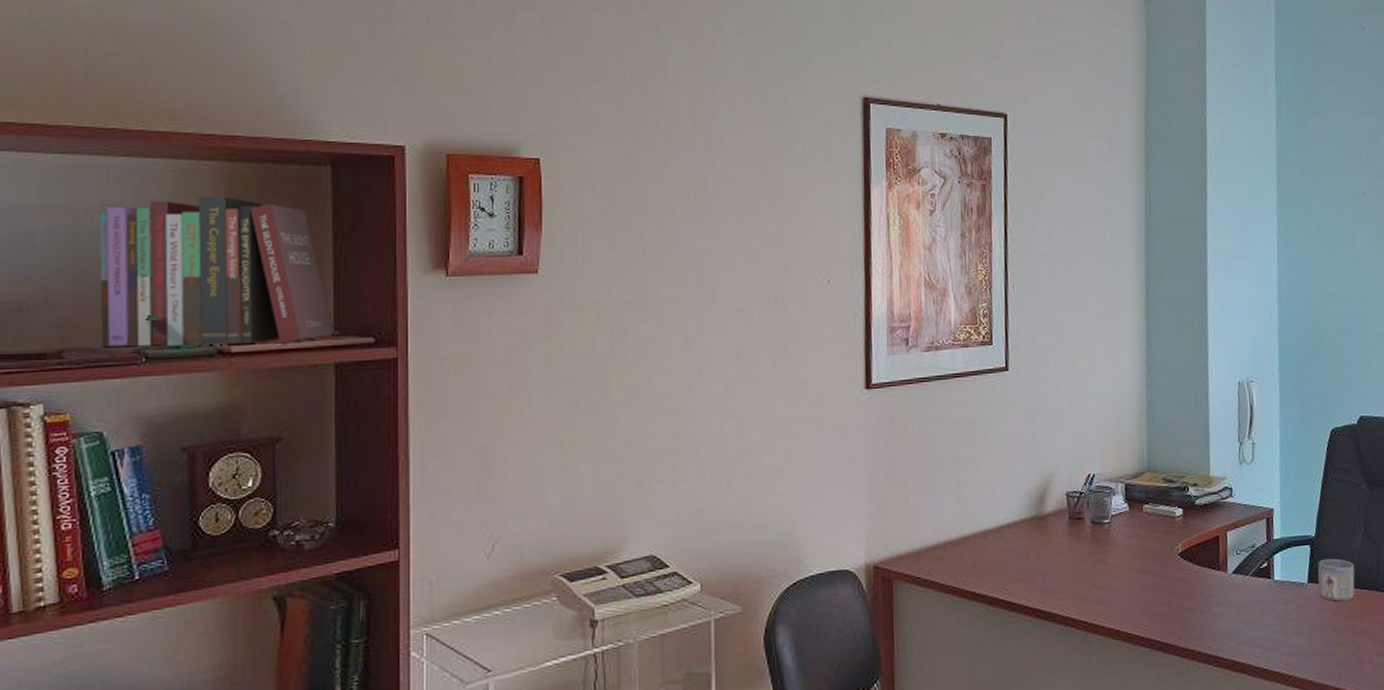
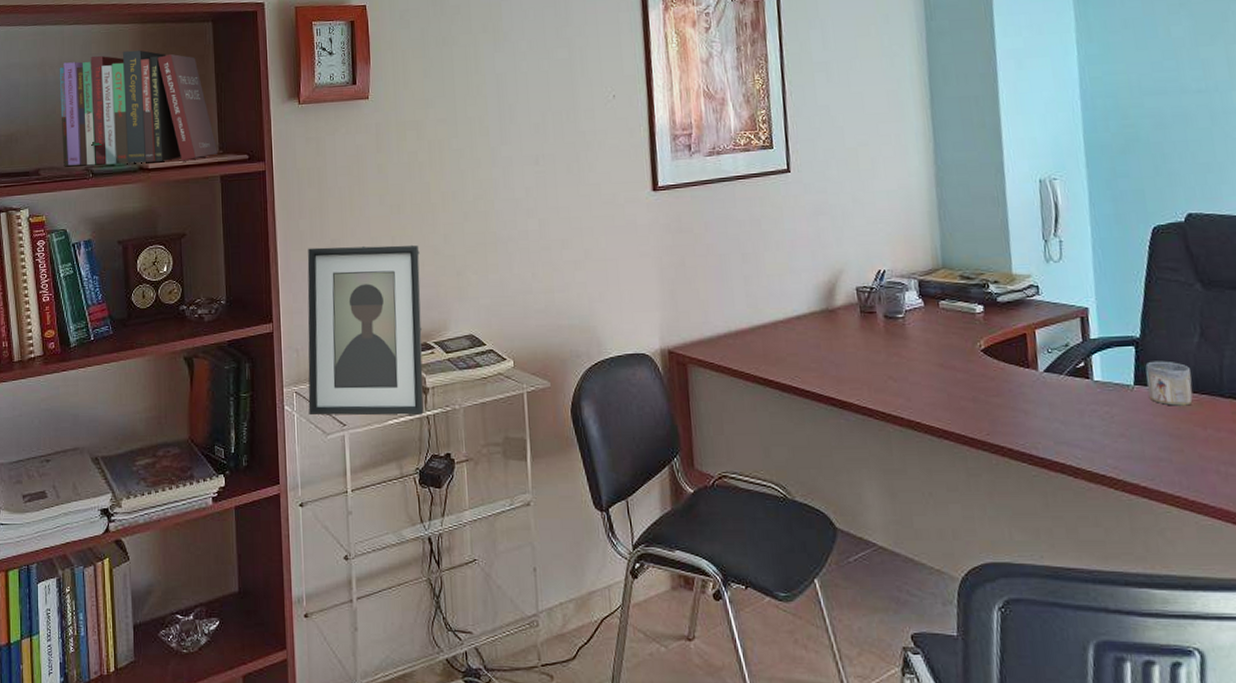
picture frame: none [443,450,594,662] -> present [307,244,424,416]

